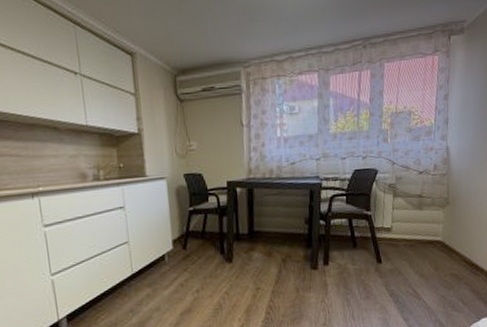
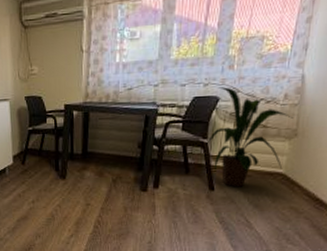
house plant: none [371,159,444,258] -> present [208,87,294,187]

